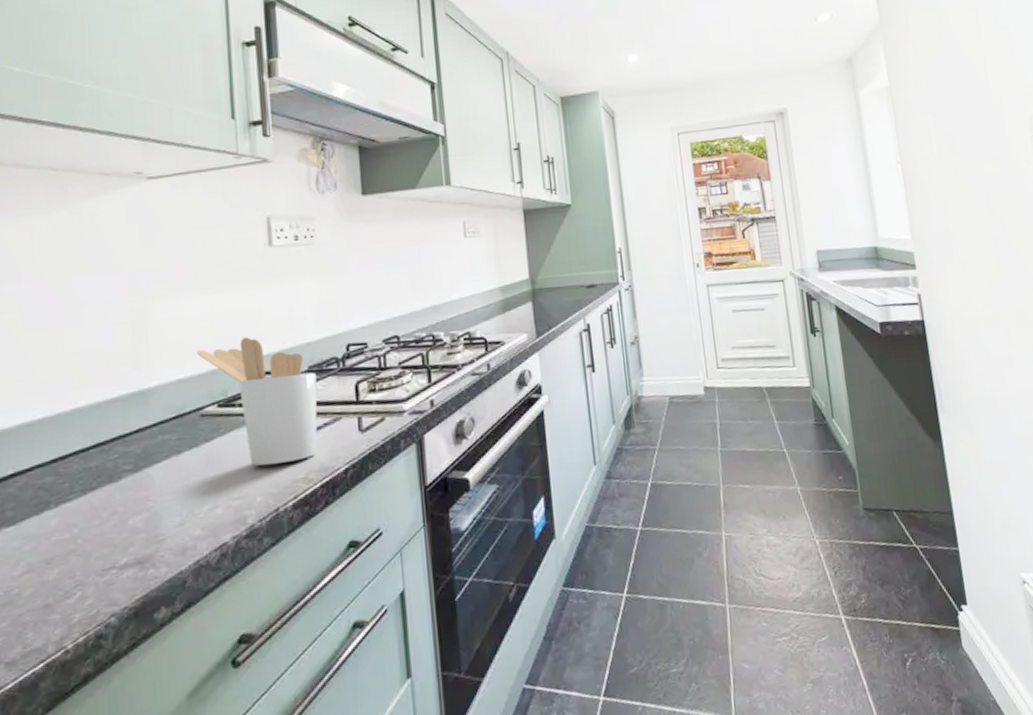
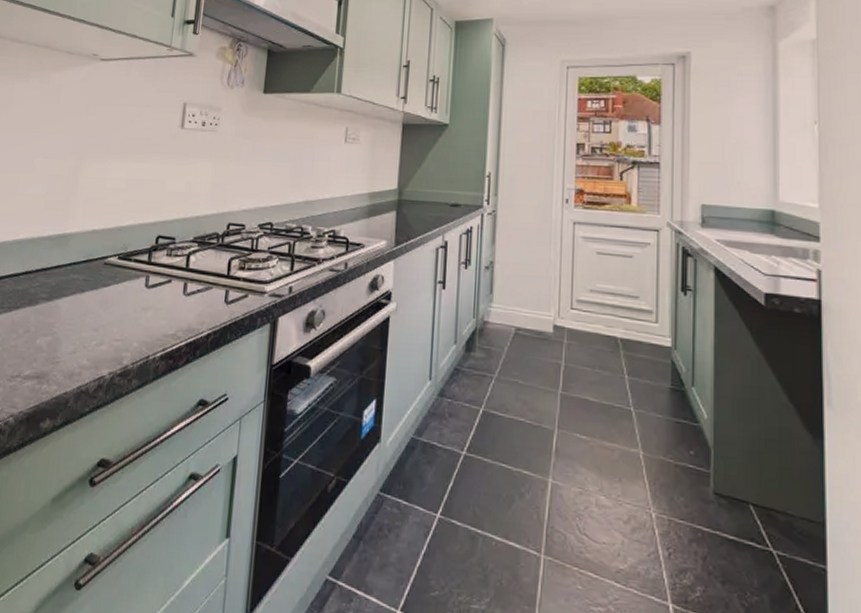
utensil holder: present [197,337,318,466] -> none [111,203,199,318]

